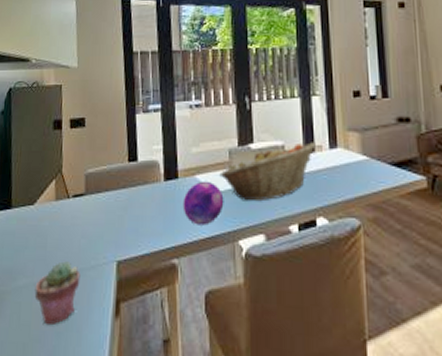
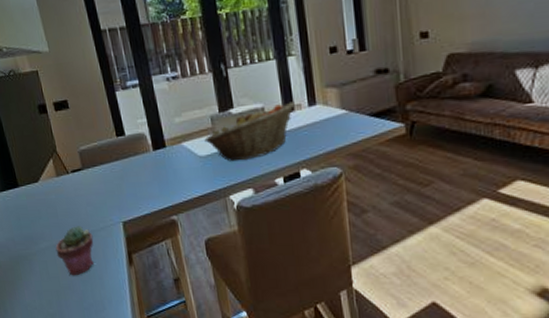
decorative orb: present [183,181,224,226] -> none [173,147,212,186]

